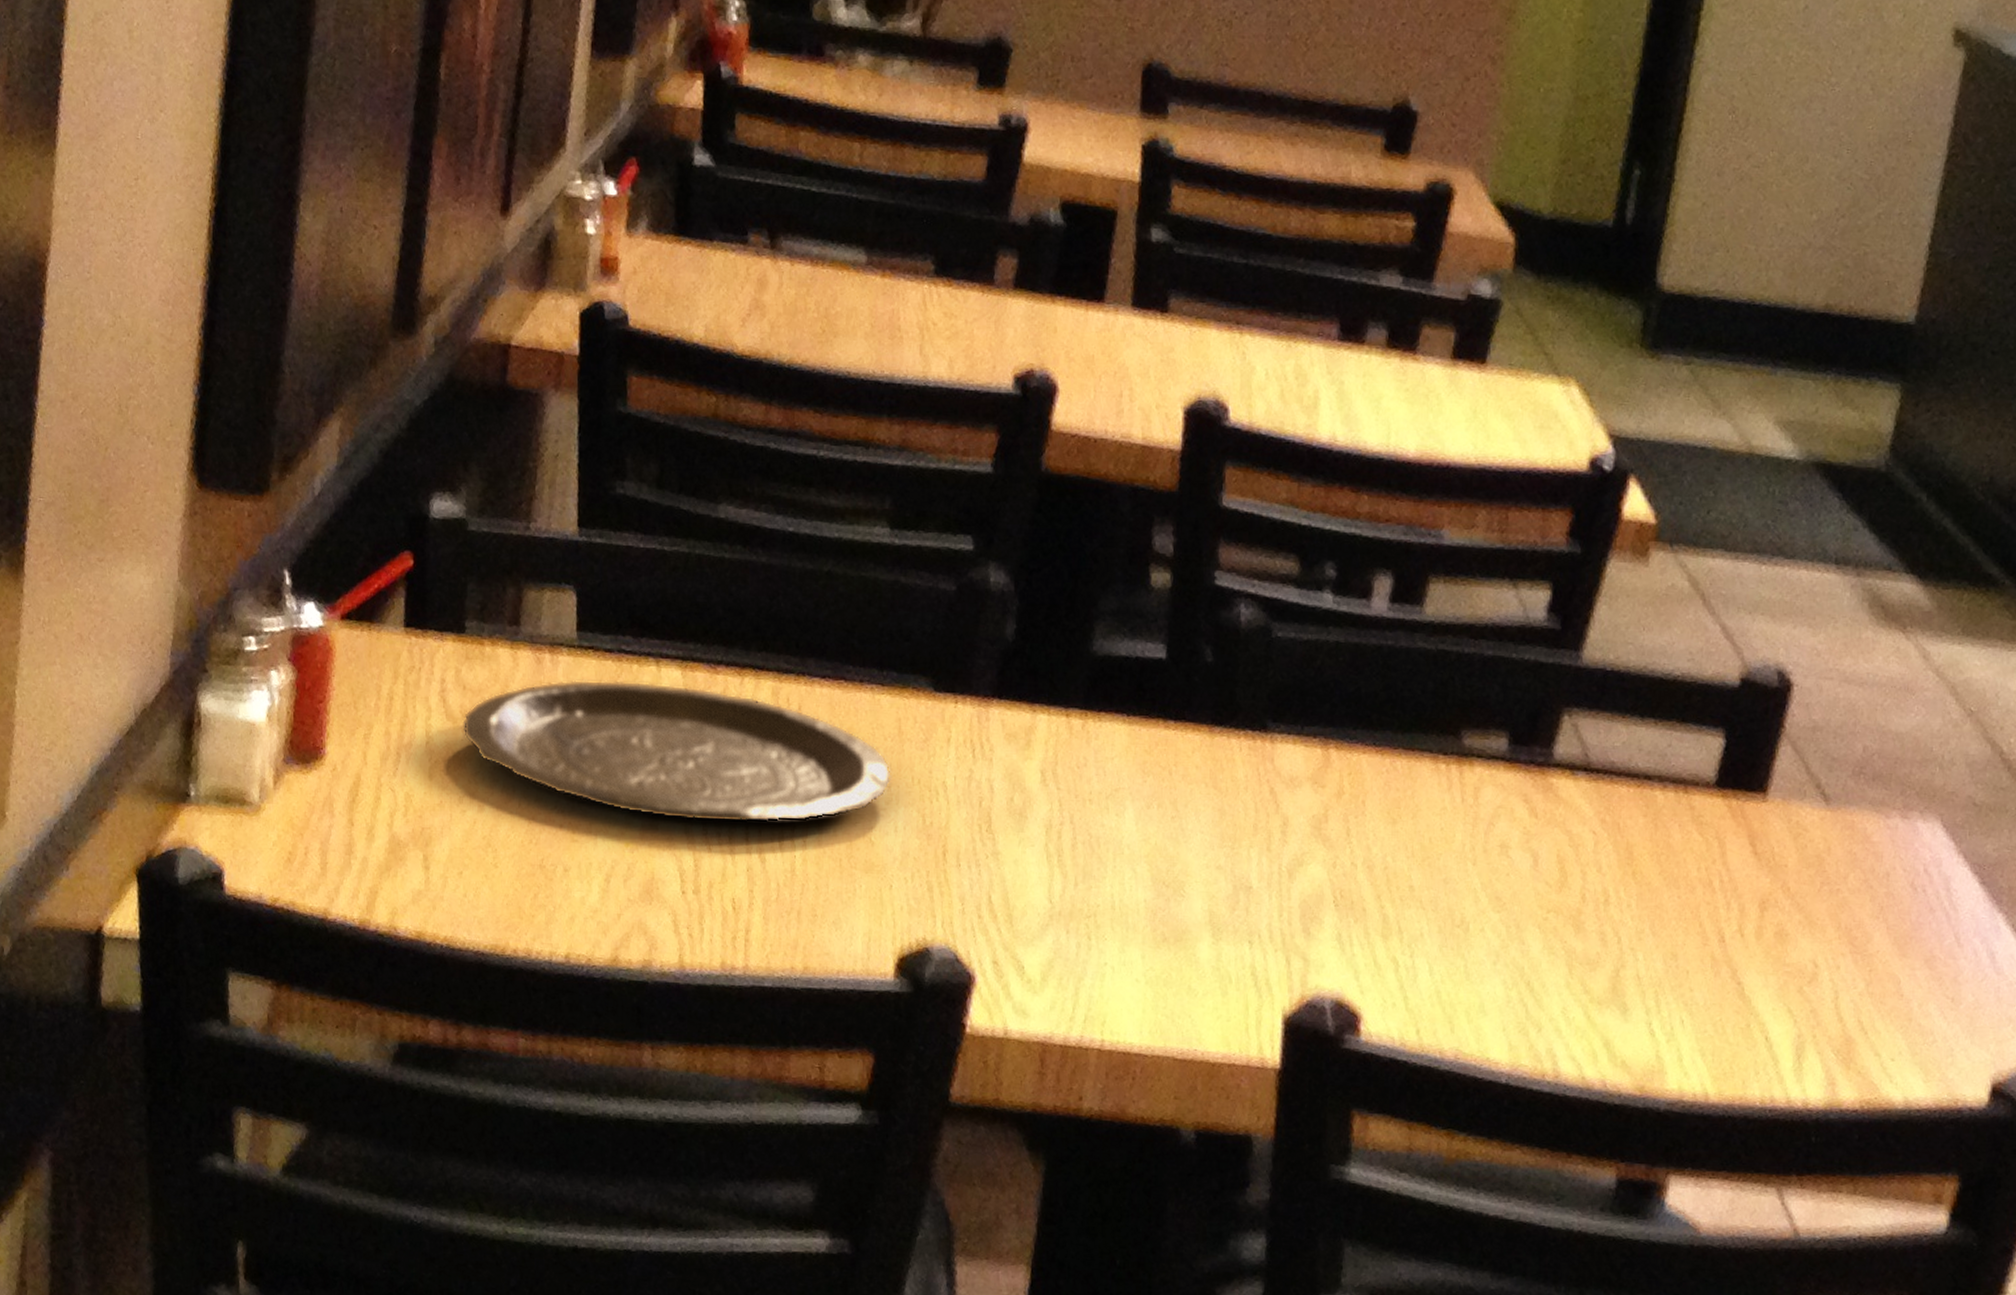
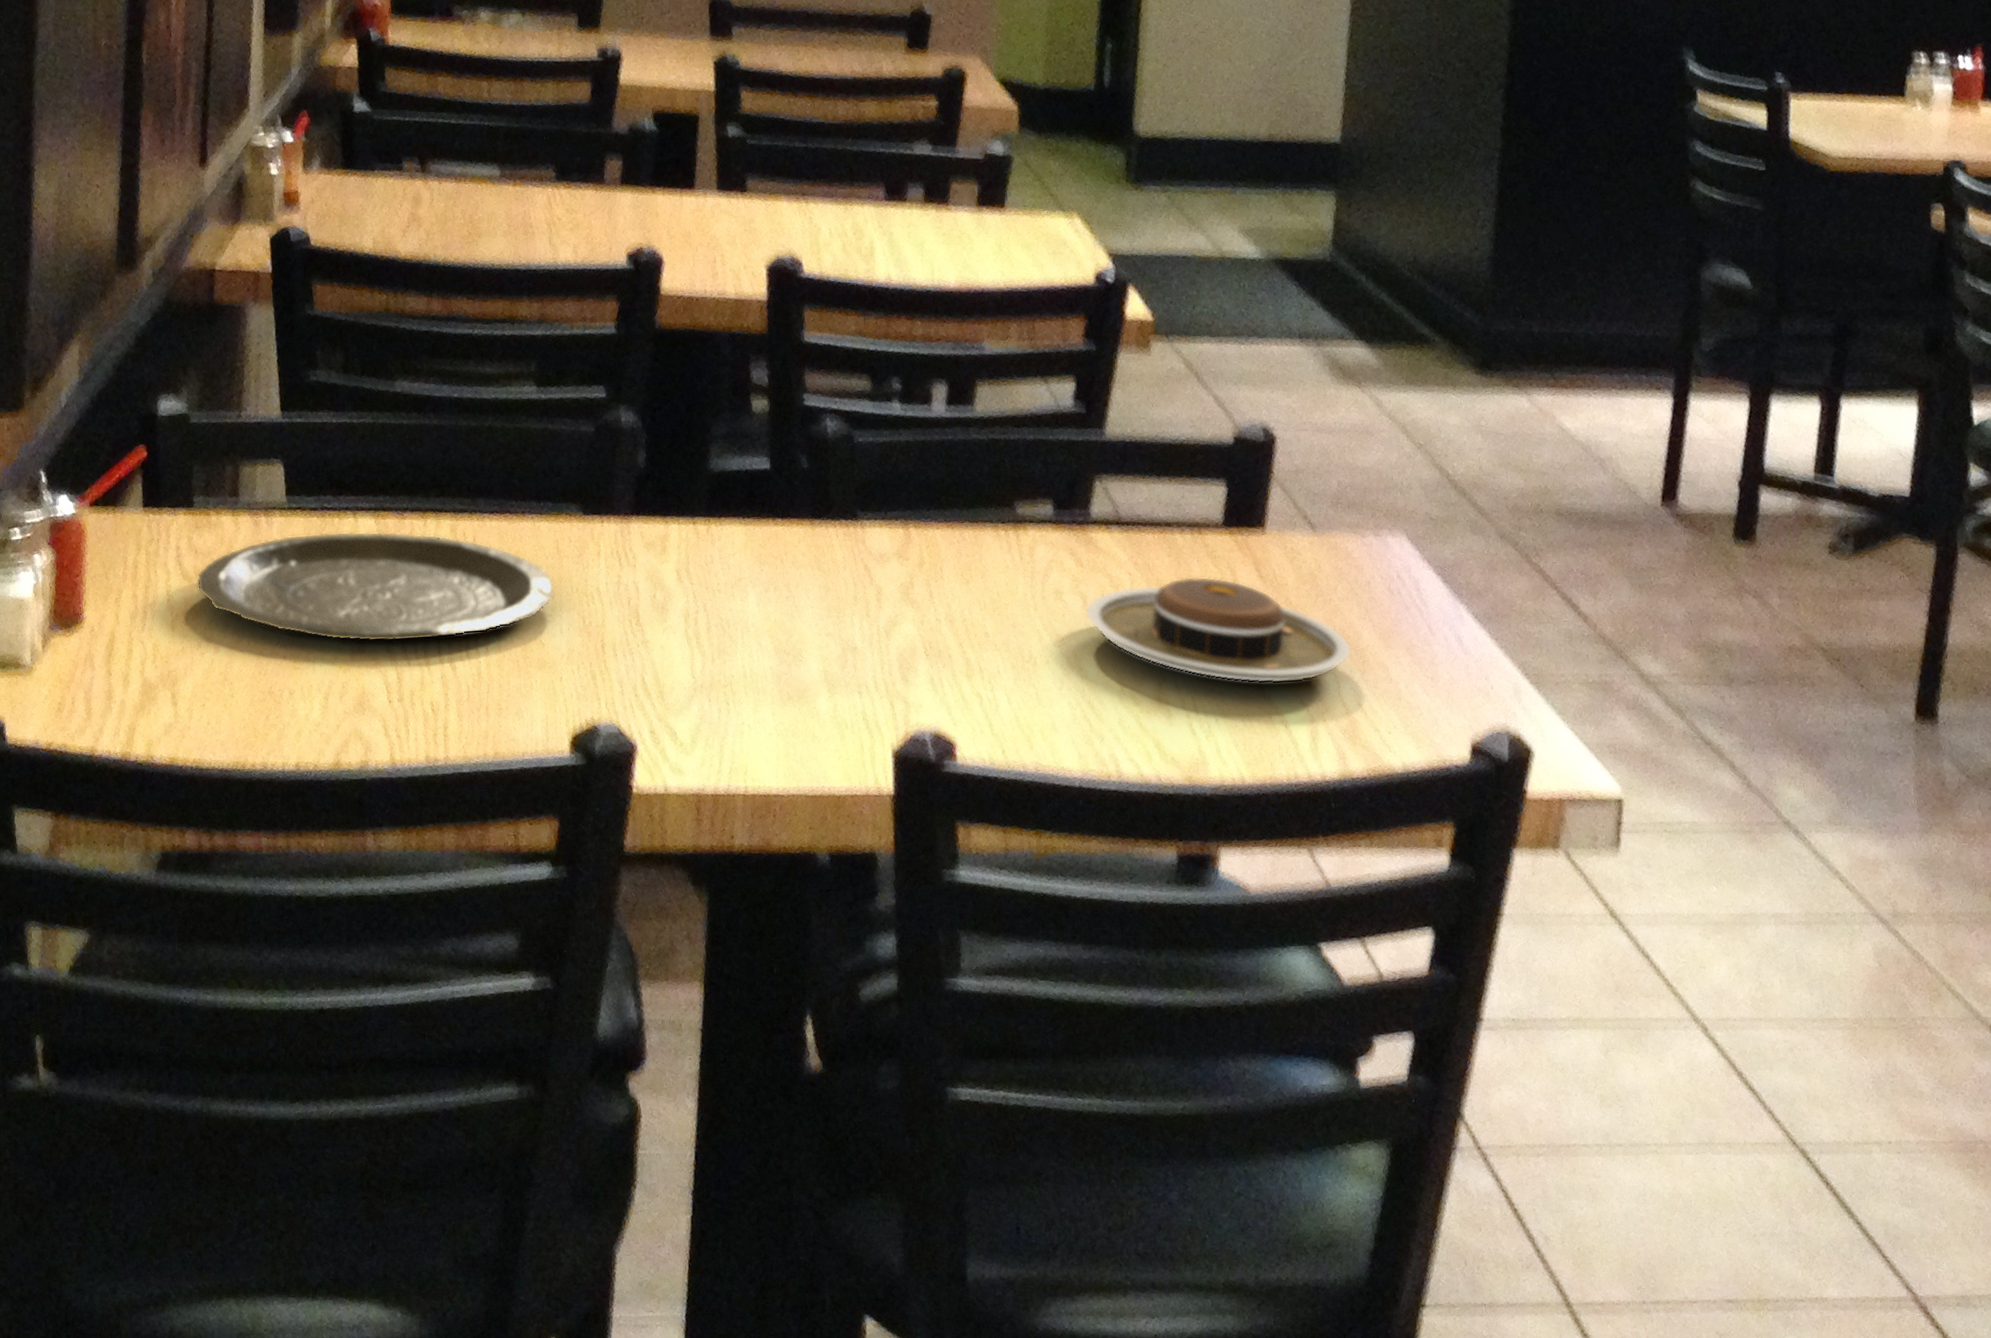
plate: none [1535,844,1858,987] -> present [1085,576,1352,684]

